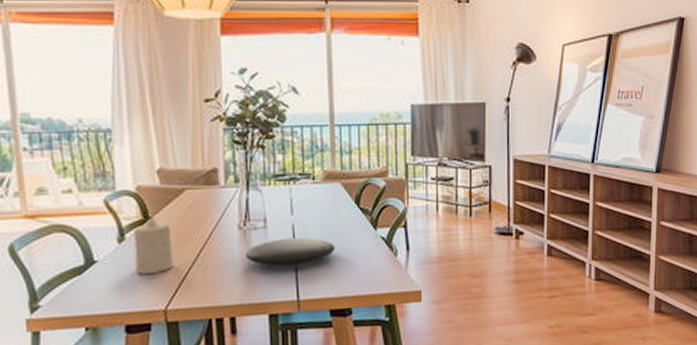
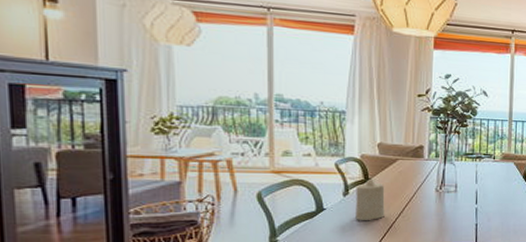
plate: present [245,237,335,266] -> none [439,201,506,221]

